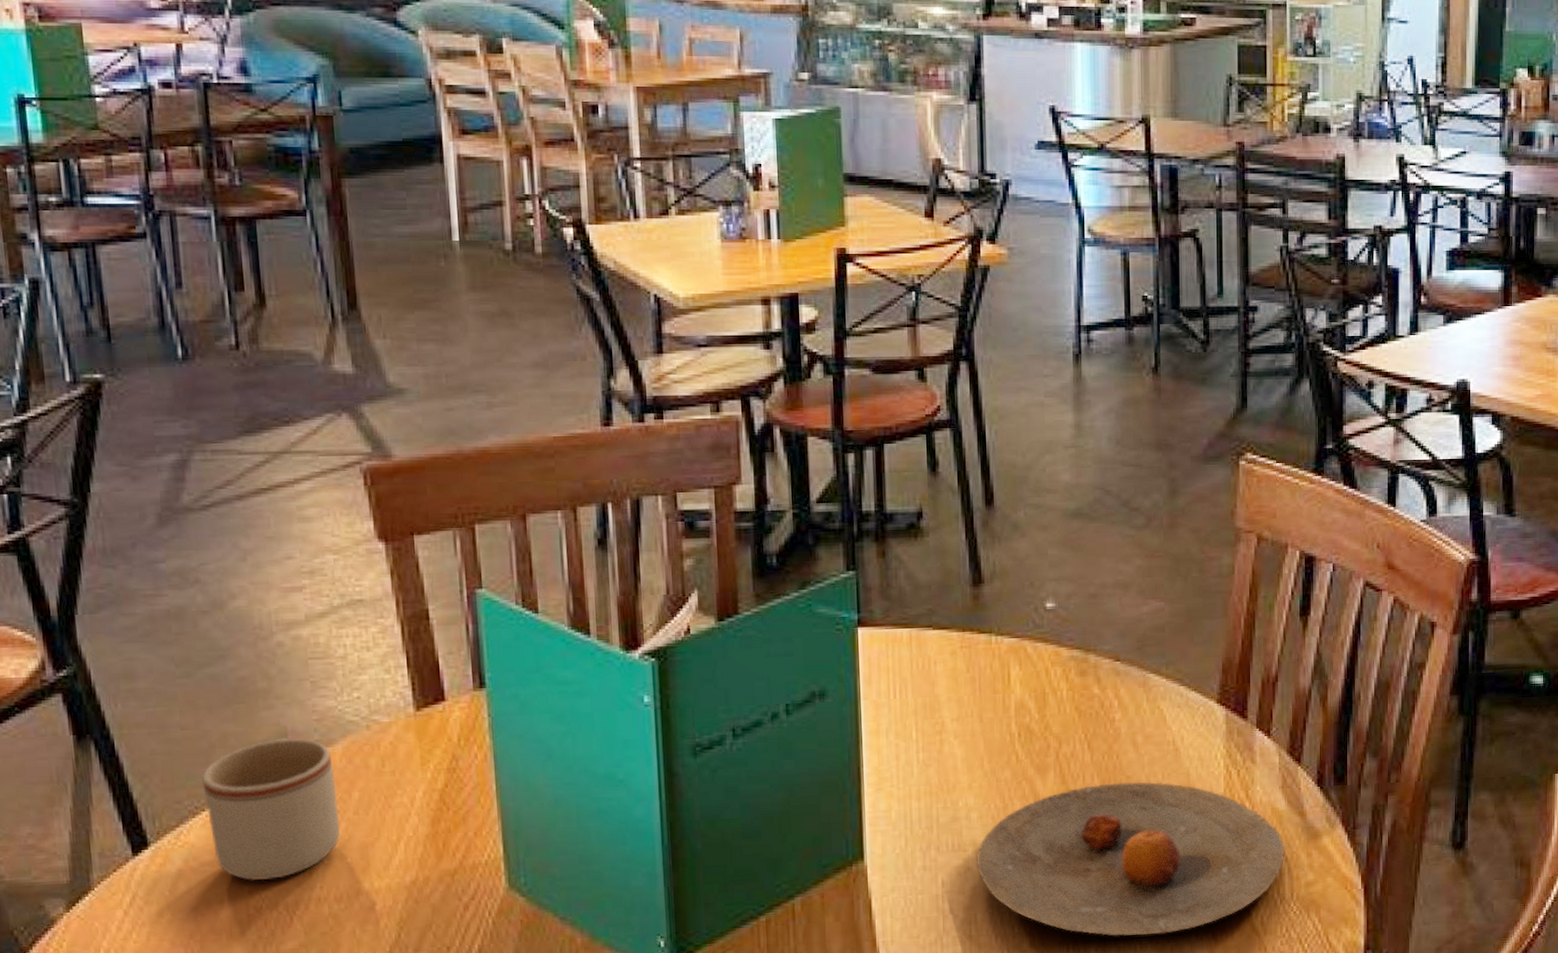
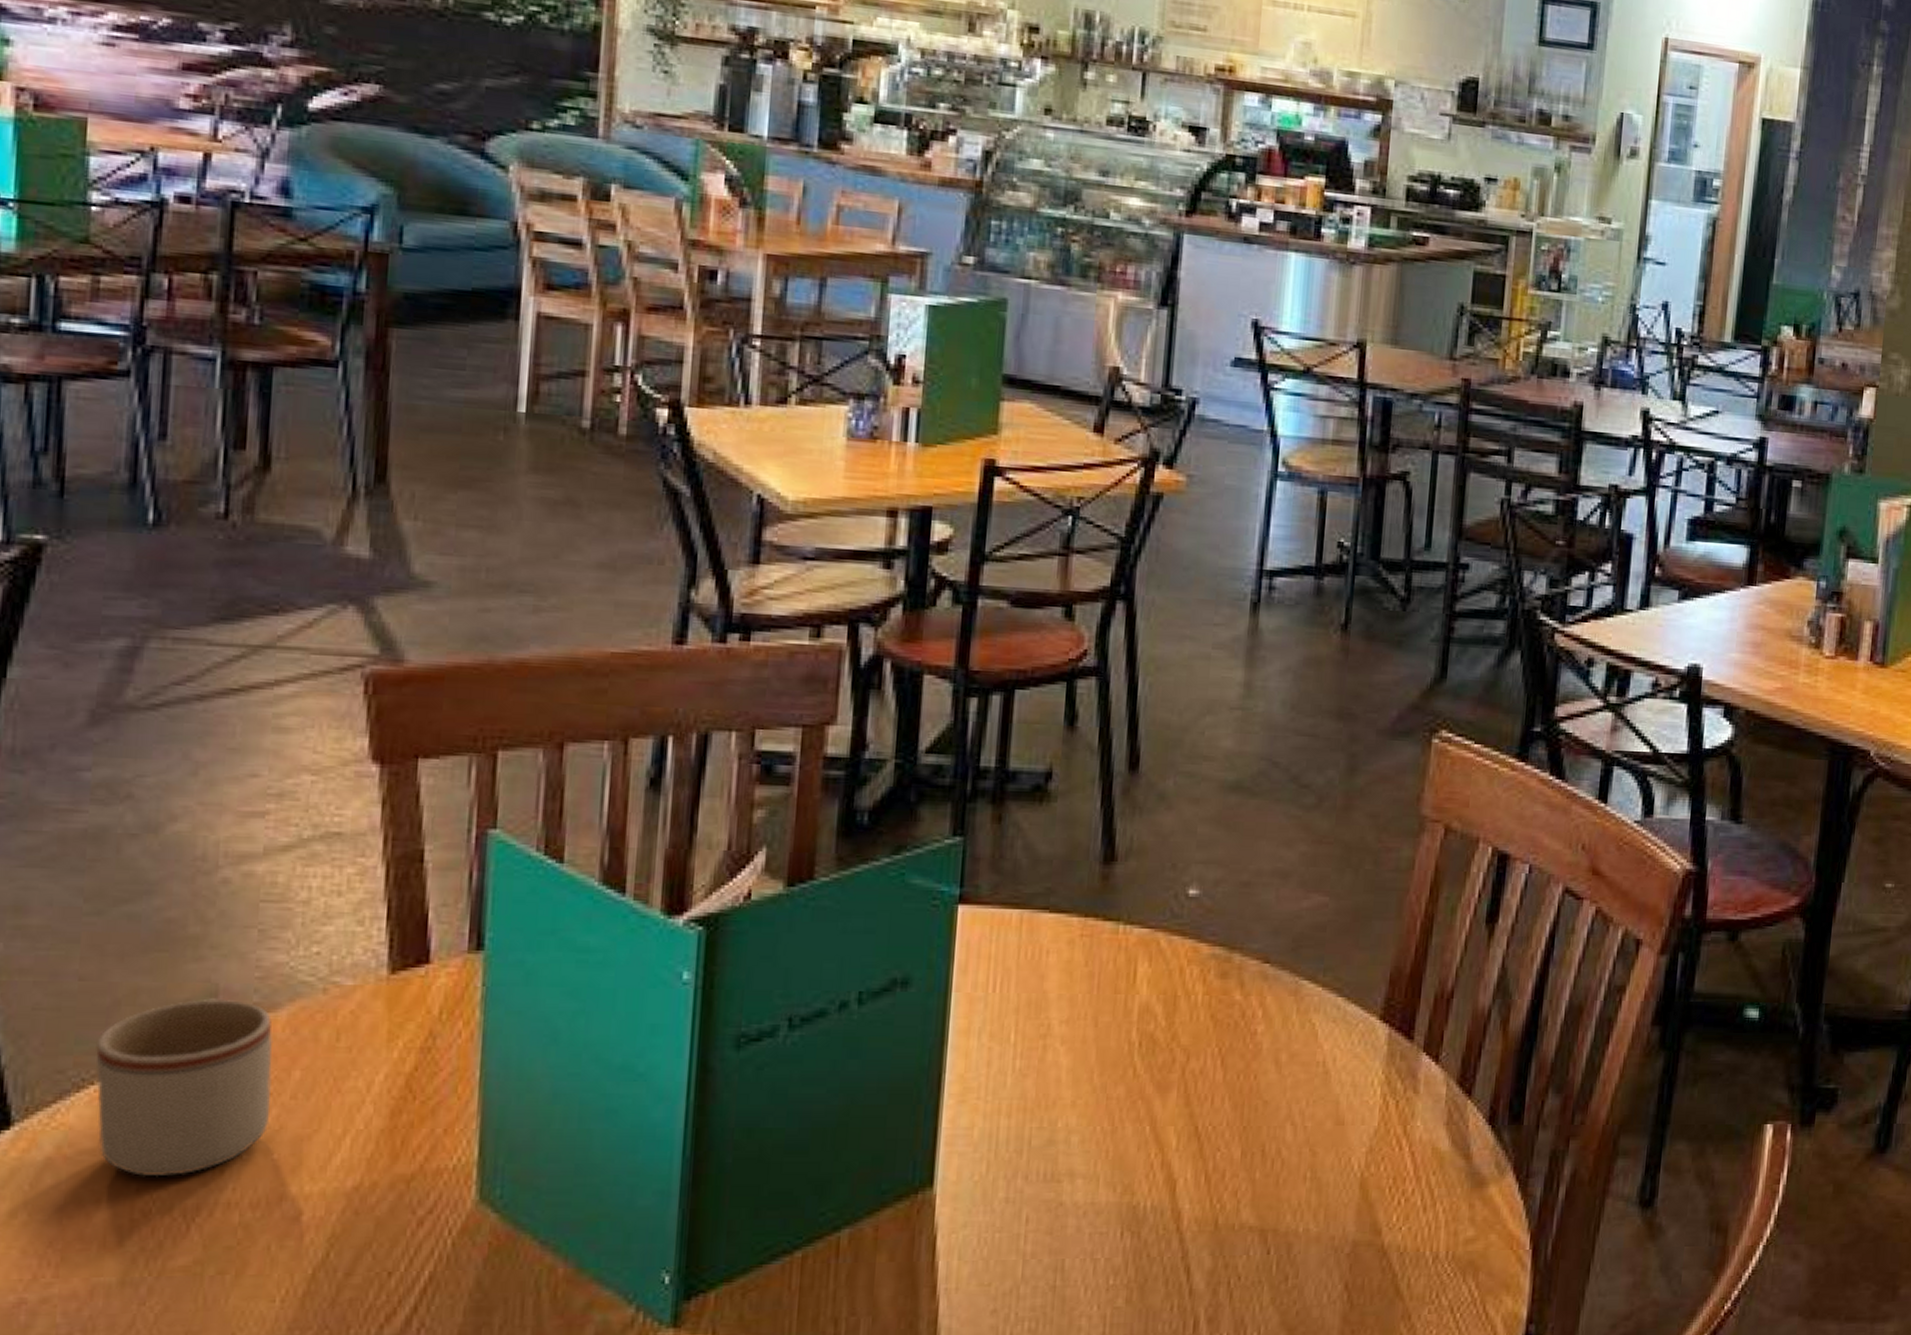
plate: present [977,781,1284,936] -> none [1071,1108,1443,1295]

